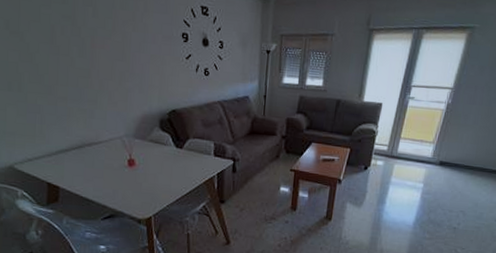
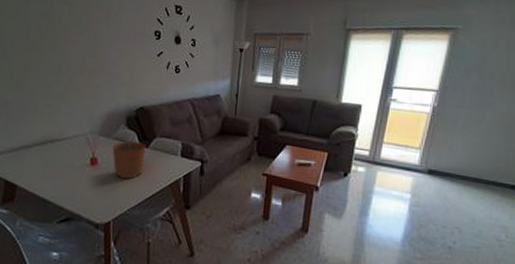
plant pot: none [148,134,181,178] -> present [112,131,146,179]

